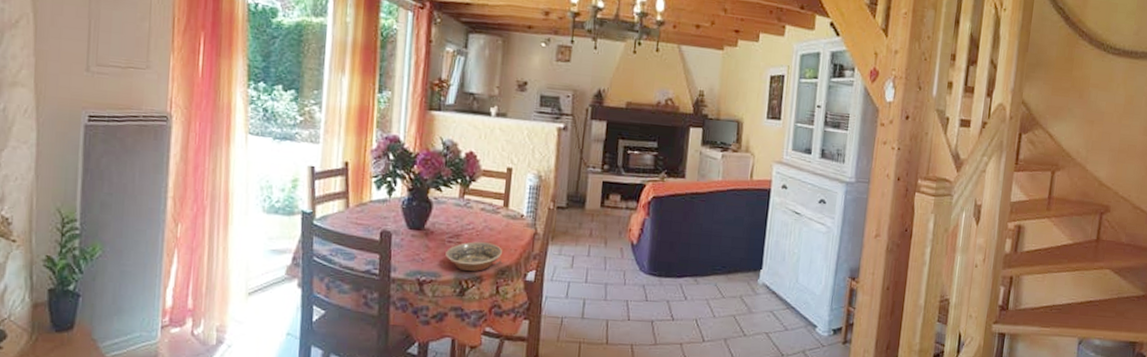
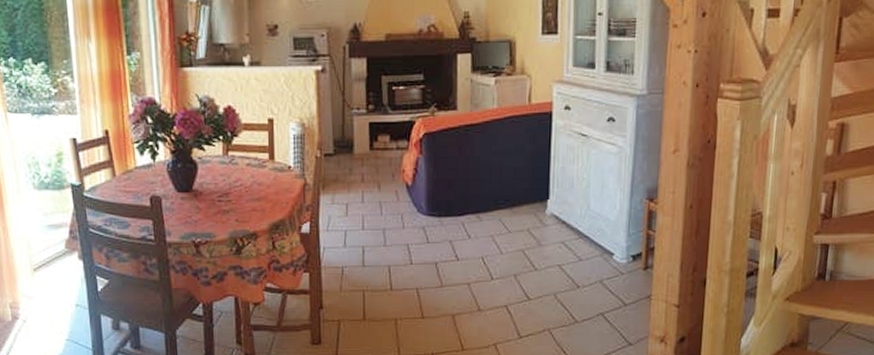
bowl: present [445,242,503,272] -> none [217,198,275,229]

